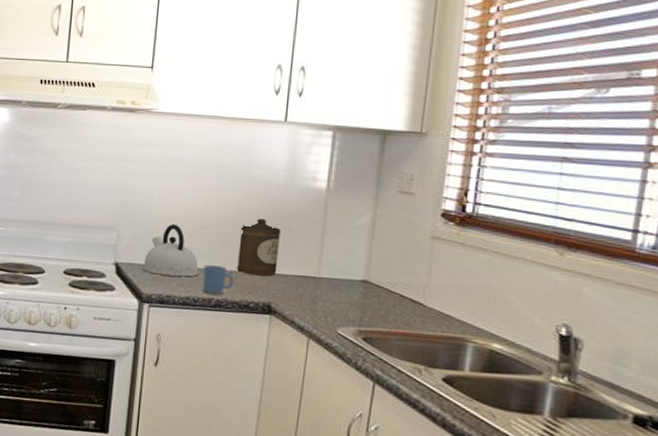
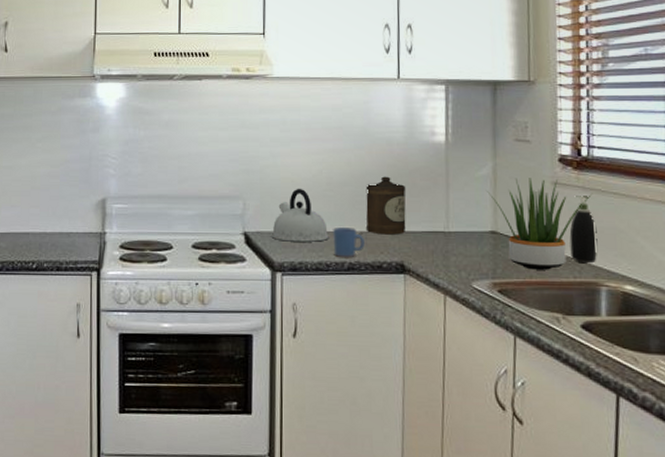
potted plant: none [363,229,473,323] -> present [487,178,593,270]
soap dispenser: none [441,252,472,320] -> present [569,196,598,264]

